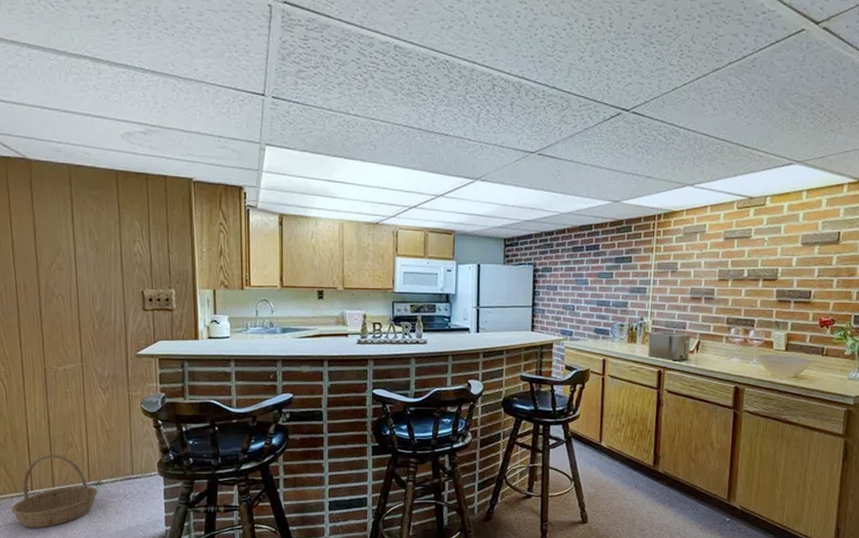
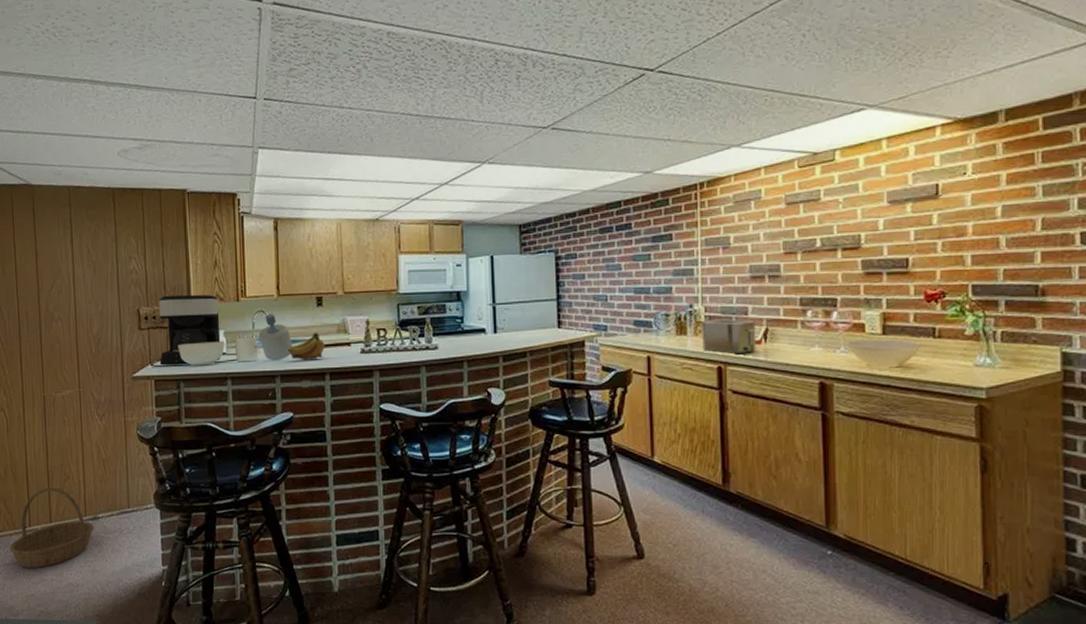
coffee maker: none [154,279,241,348] -> present [150,294,237,368]
bowl: none [182,325,229,348] -> present [178,341,225,366]
mug: none [238,323,261,346] -> present [234,336,258,362]
soap dispenser: none [263,303,294,347] -> present [259,314,292,361]
fruit: none [288,322,324,348] -> present [286,332,325,361]

